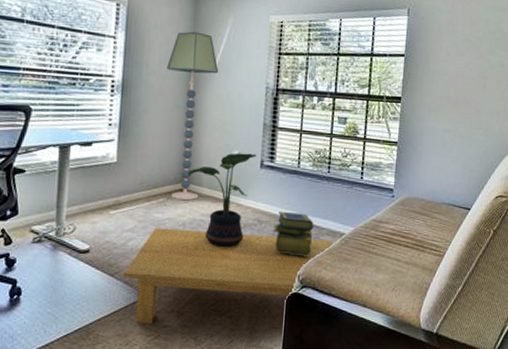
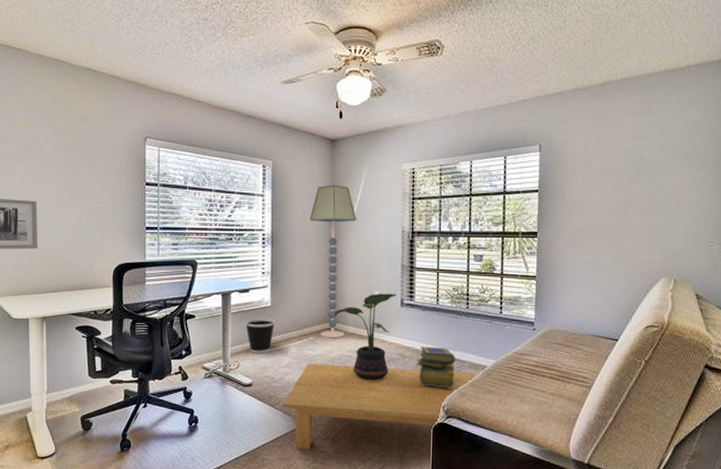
wastebasket: none [85,176,121,216] -> present [245,318,276,354]

